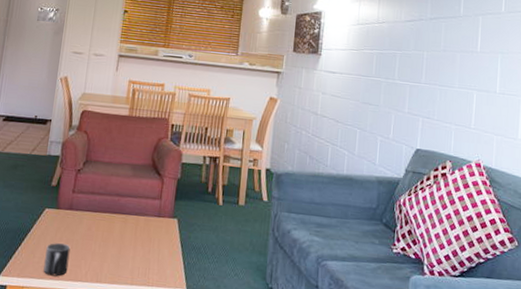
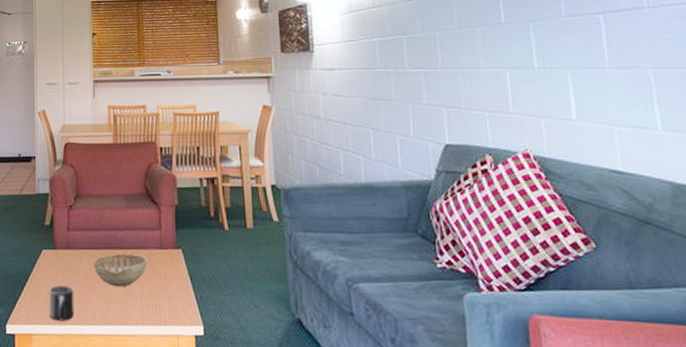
decorative bowl: none [92,217,145,249] -> present [93,253,148,287]

